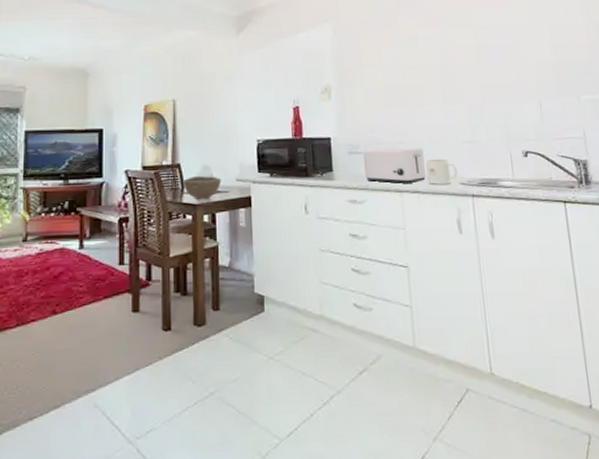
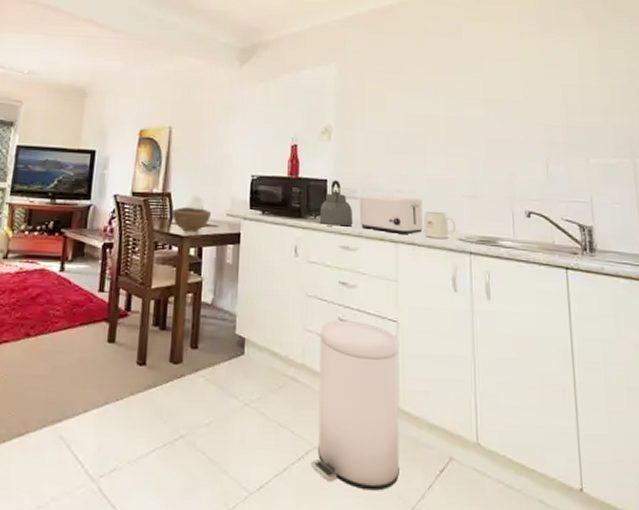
kettle: none [325,138,359,182] -> present [319,180,353,227]
pedal bin: none [335,270,420,427] -> present [311,321,400,491]

